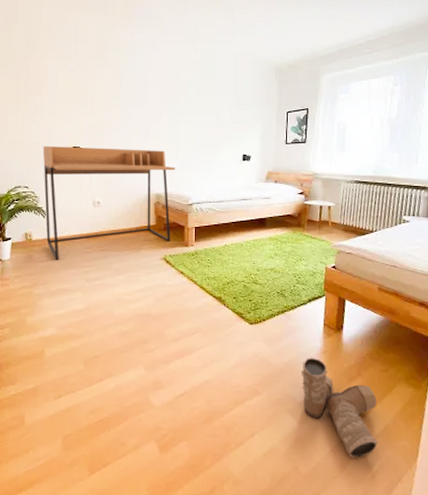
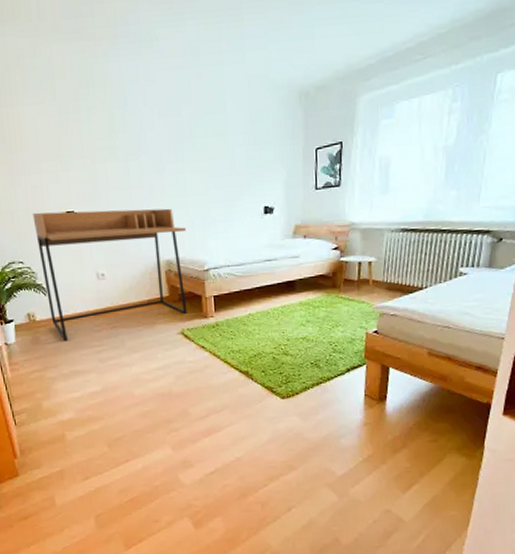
boots: present [301,357,379,458] -> none [339,430,426,528]

